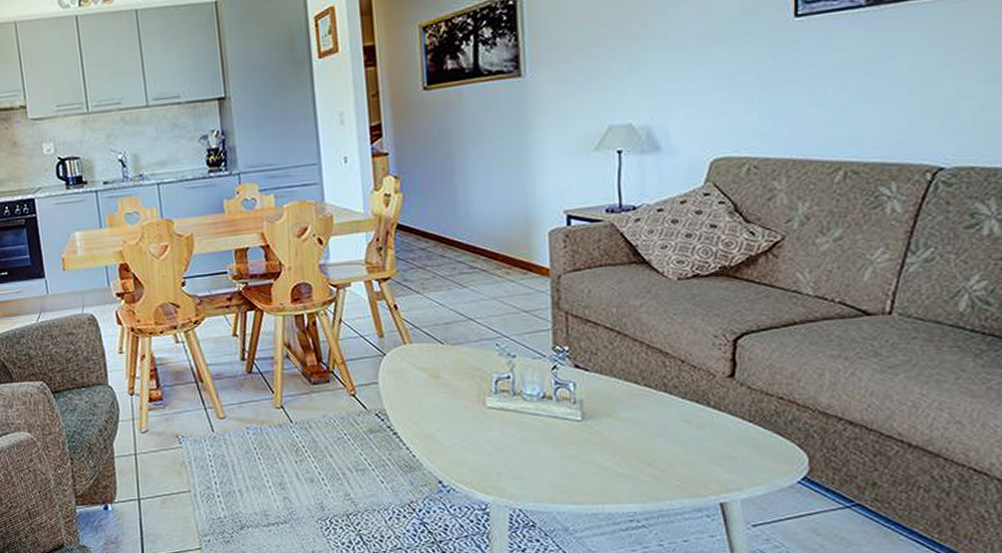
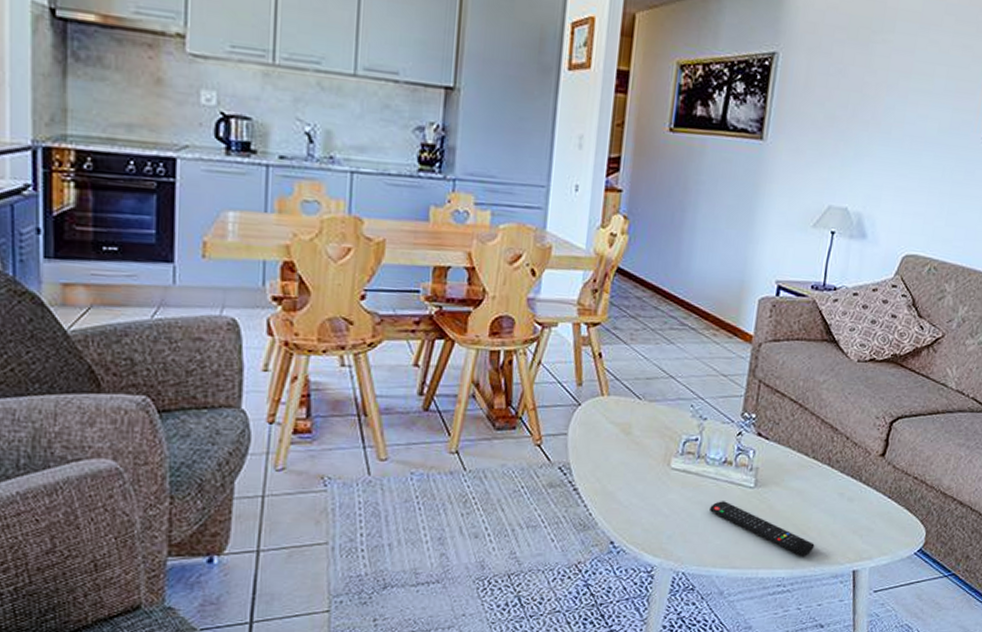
remote control: none [537,436,666,489] -> present [710,501,815,556]

